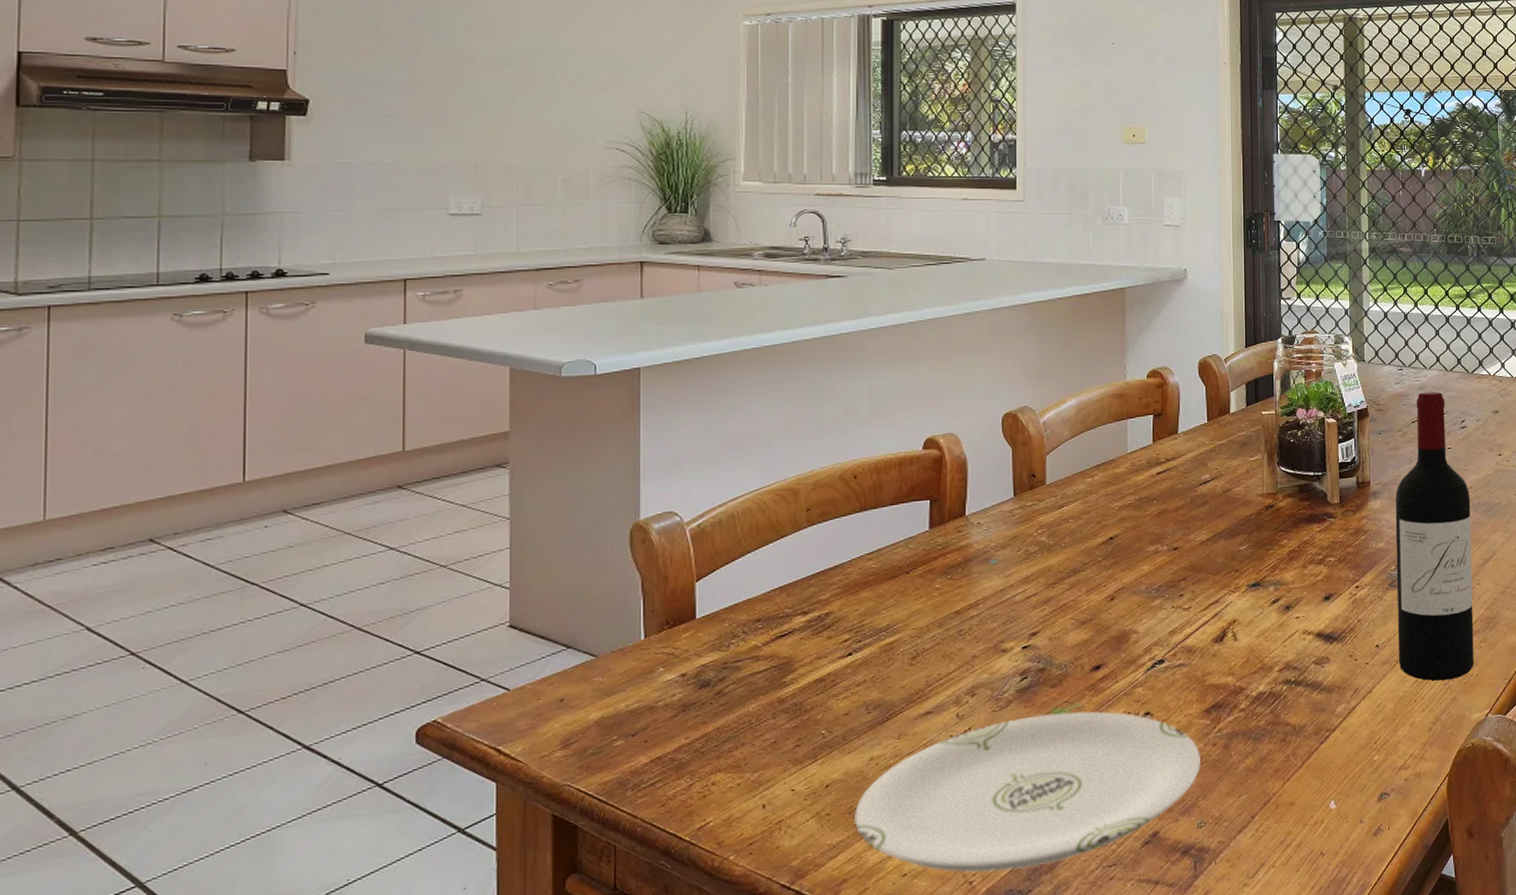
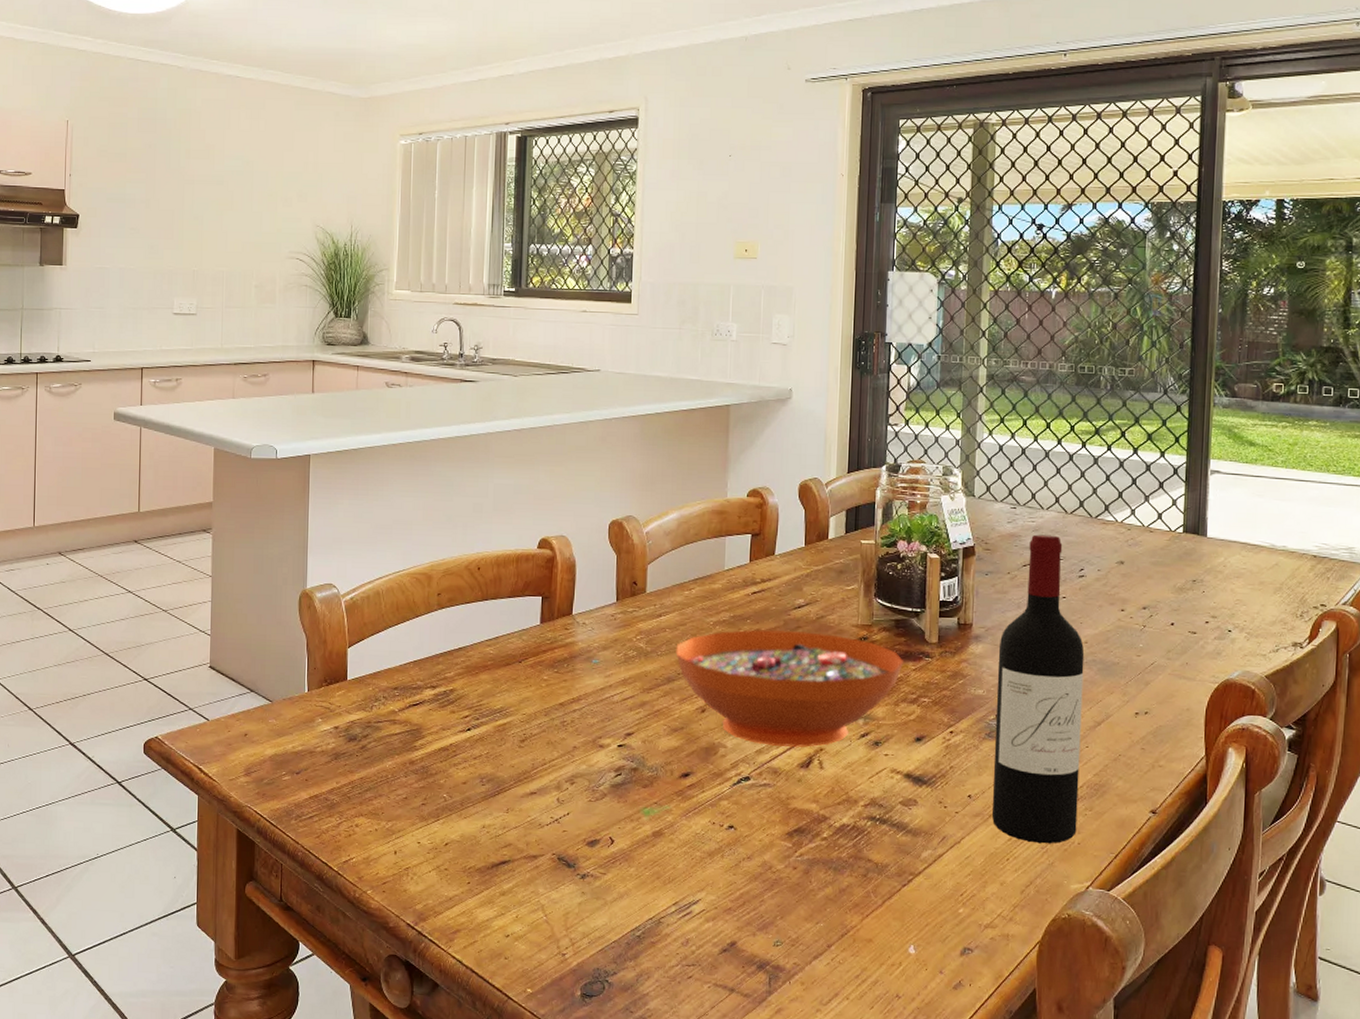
plate: present [854,711,1200,872] -> none [468,811,780,952]
decorative bowl: none [1080,506,1309,625] -> present [676,629,904,748]

